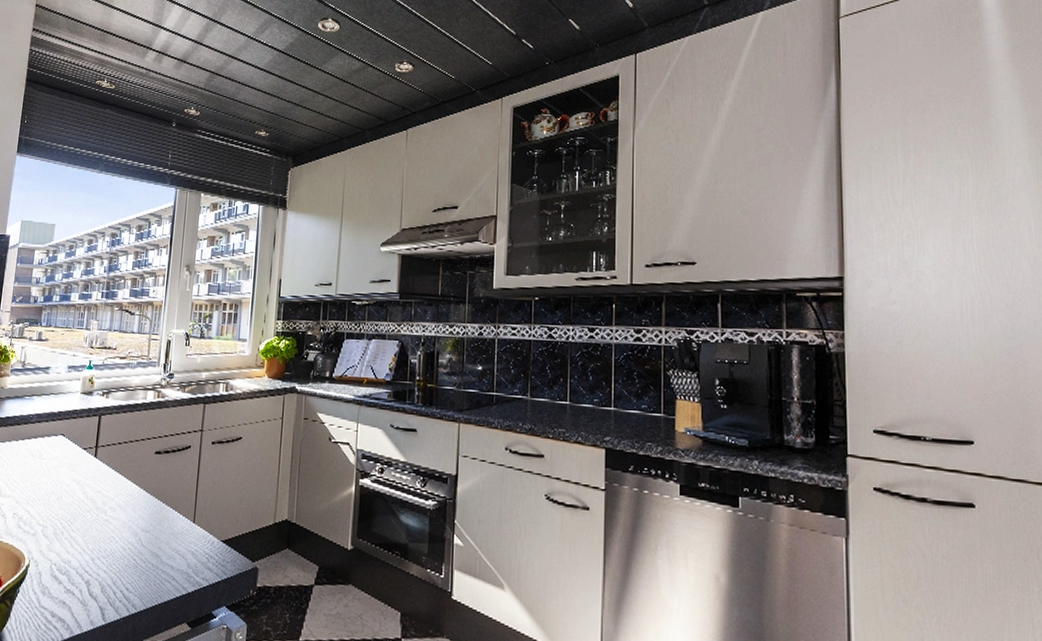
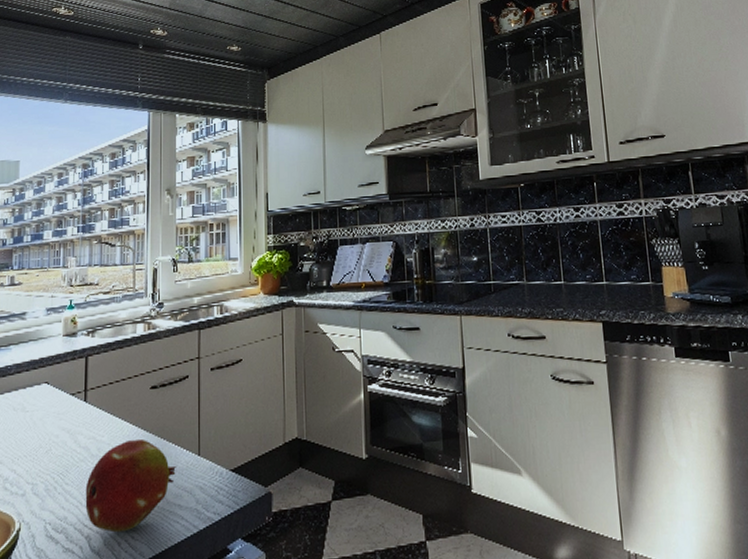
fruit: none [87,498,172,583] -> present [85,438,176,533]

